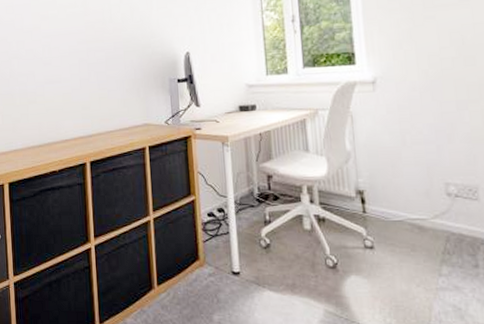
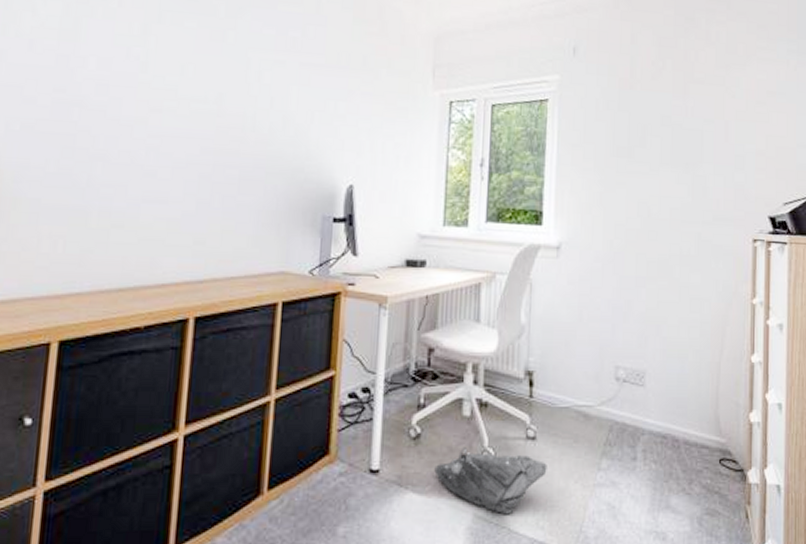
backpack: none [285,255,388,312] -> present [434,448,547,515]

